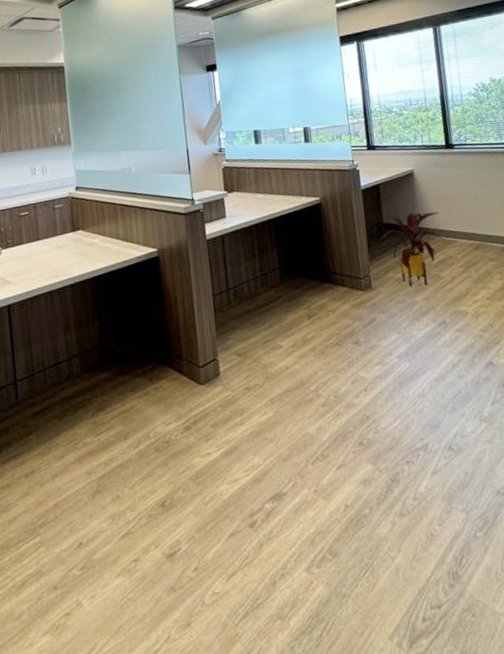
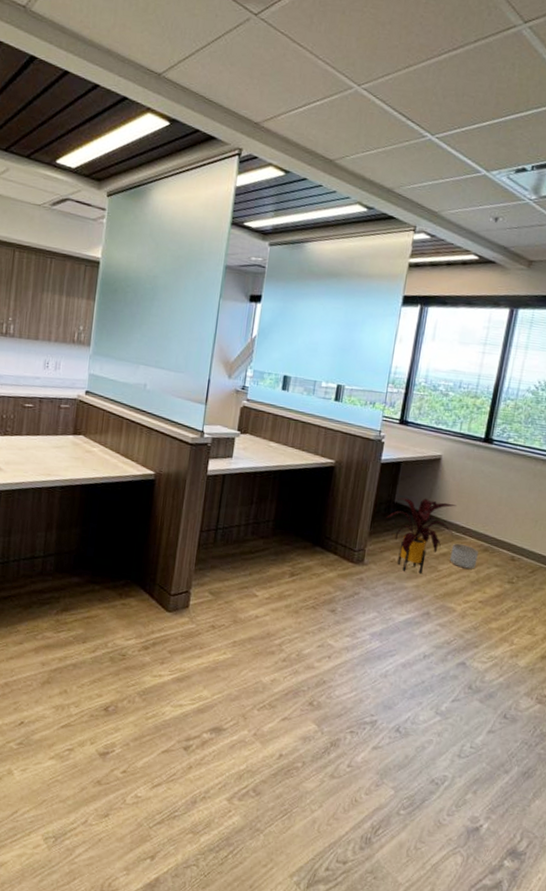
planter: none [446,247,474,270] -> present [450,543,478,569]

